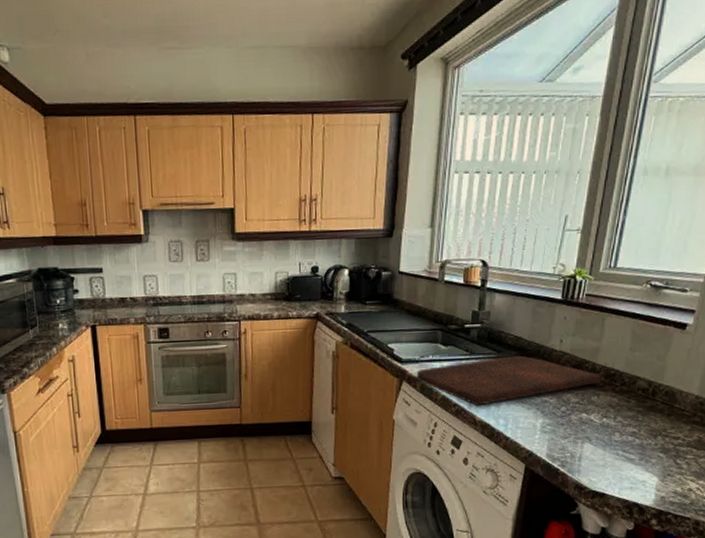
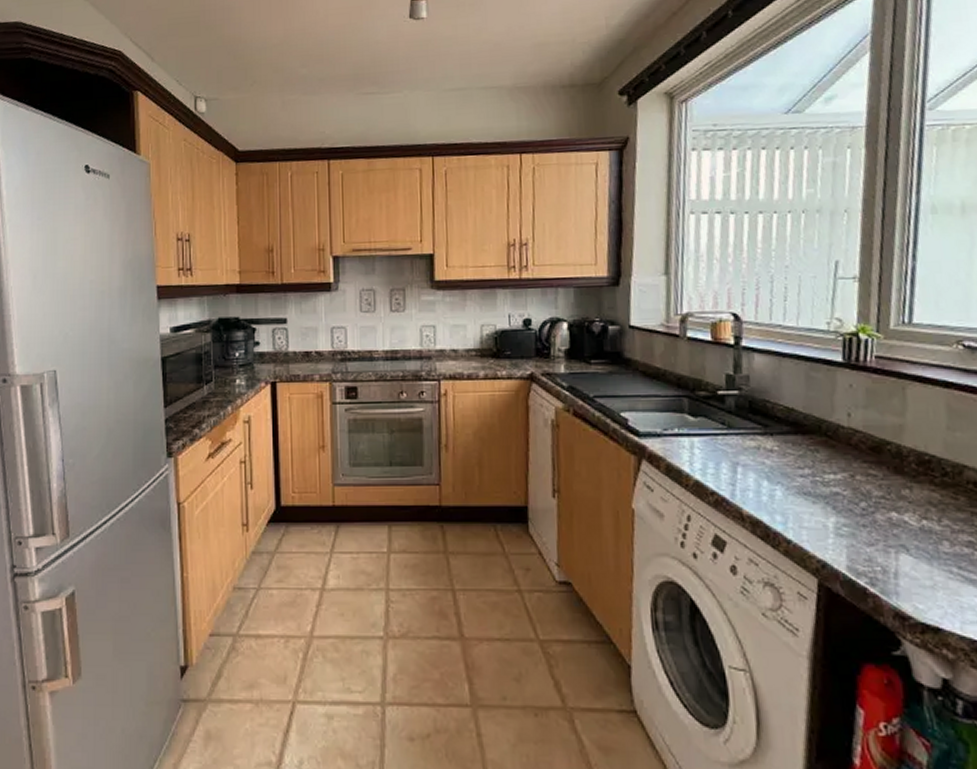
cutting board: present [416,355,601,406] -> none [659,432,912,496]

